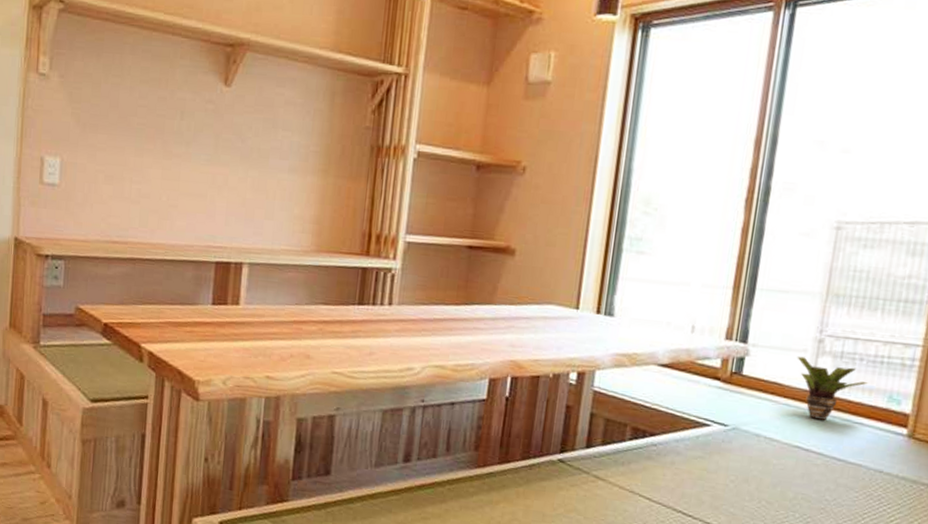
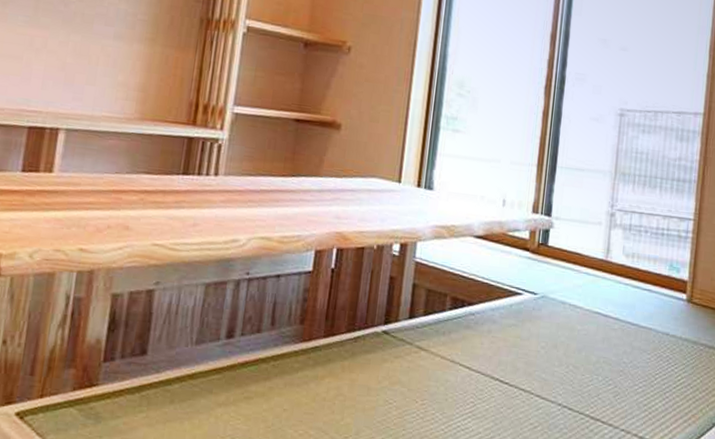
potted plant: present [797,356,868,420] -> none [593,229,652,288]

